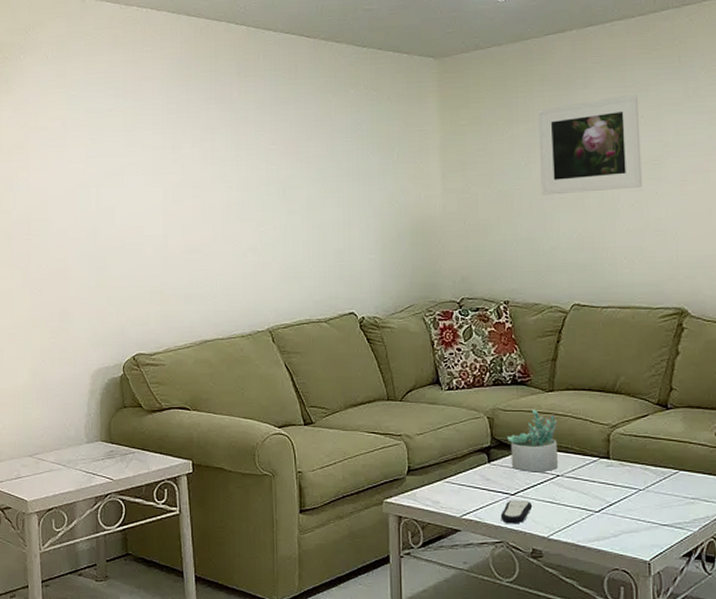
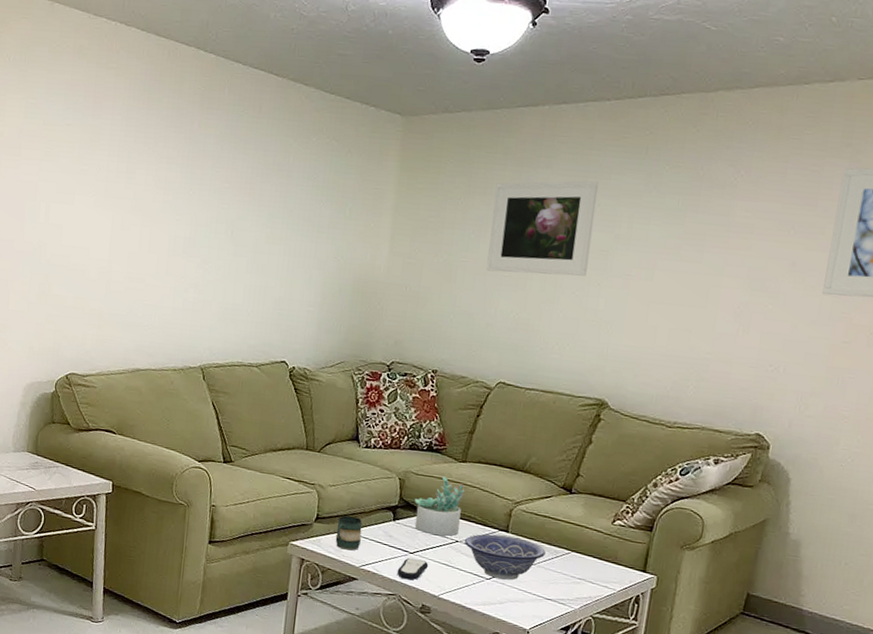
mug: none [430,464,458,501] -> present [335,515,362,551]
decorative bowl: none [566,463,652,510] -> present [465,533,546,581]

